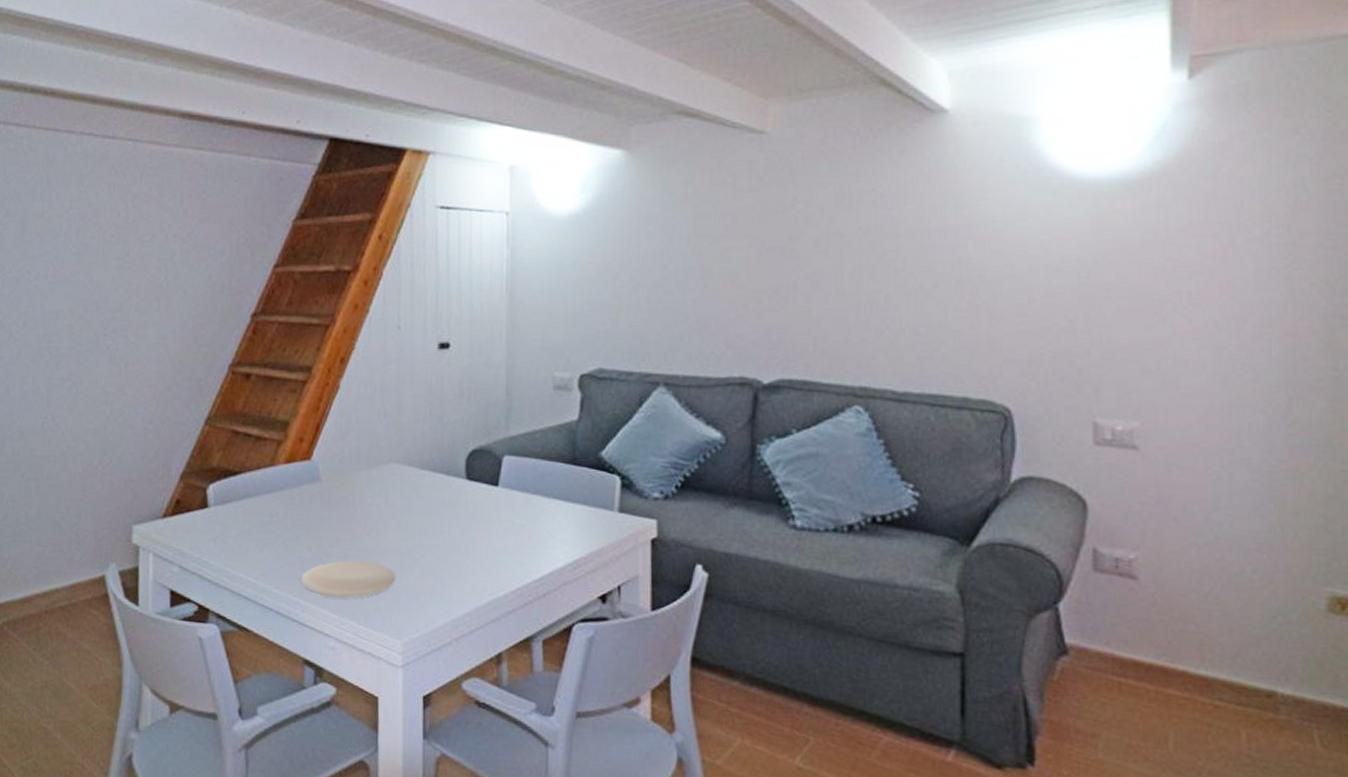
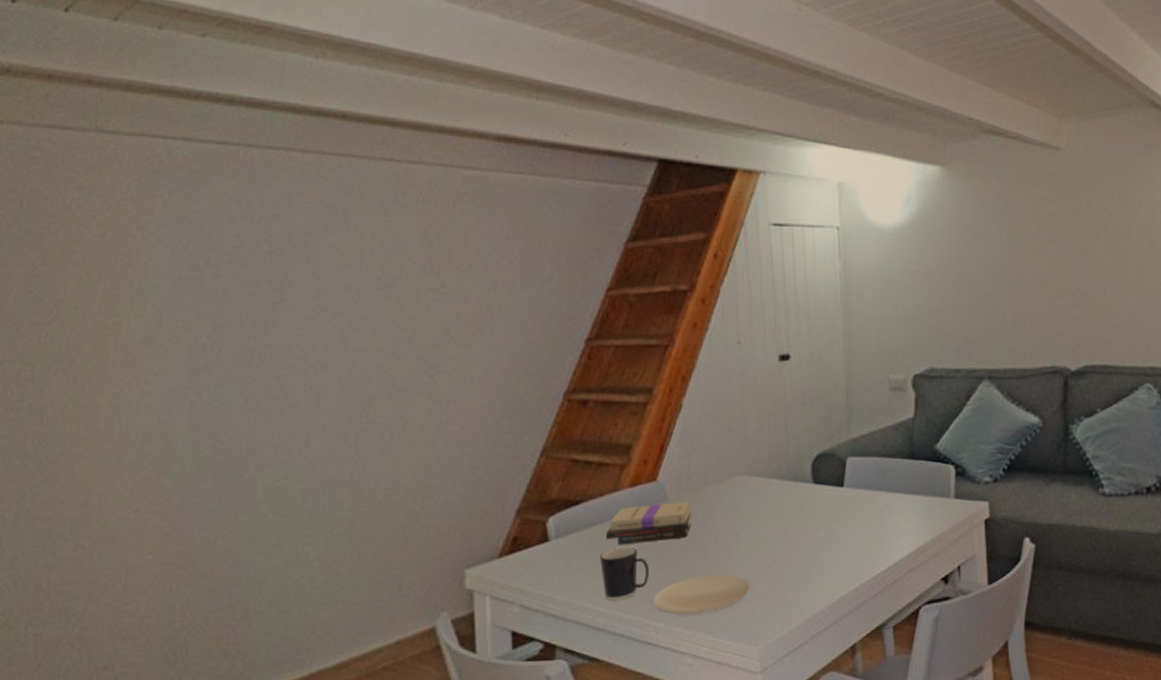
mug: none [253,521,300,575] -> present [599,546,650,601]
books: none [260,482,344,520] -> present [605,501,692,545]

